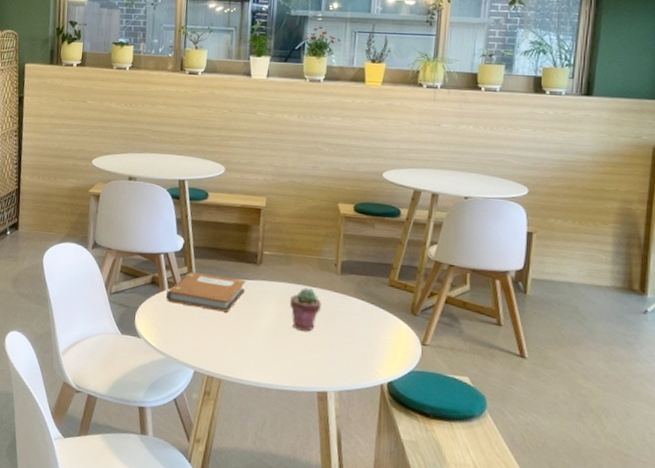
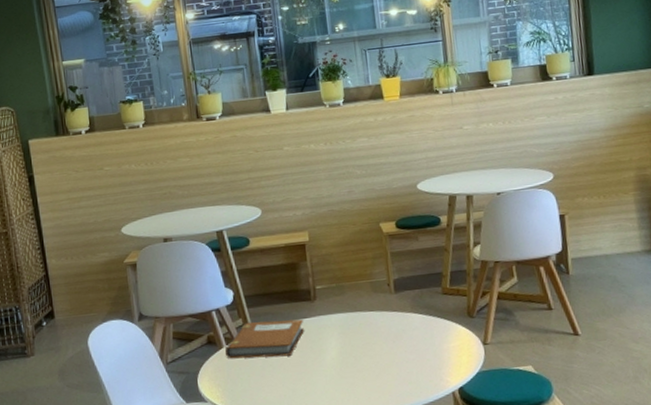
potted succulent: present [290,288,322,331] -> none [350,313,383,358]

